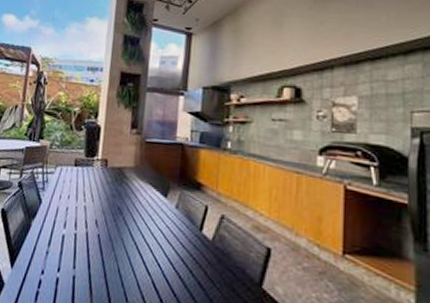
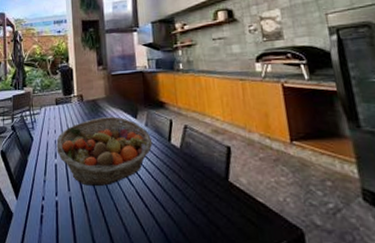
fruit basket: none [67,189,181,270] -> present [56,117,153,186]

